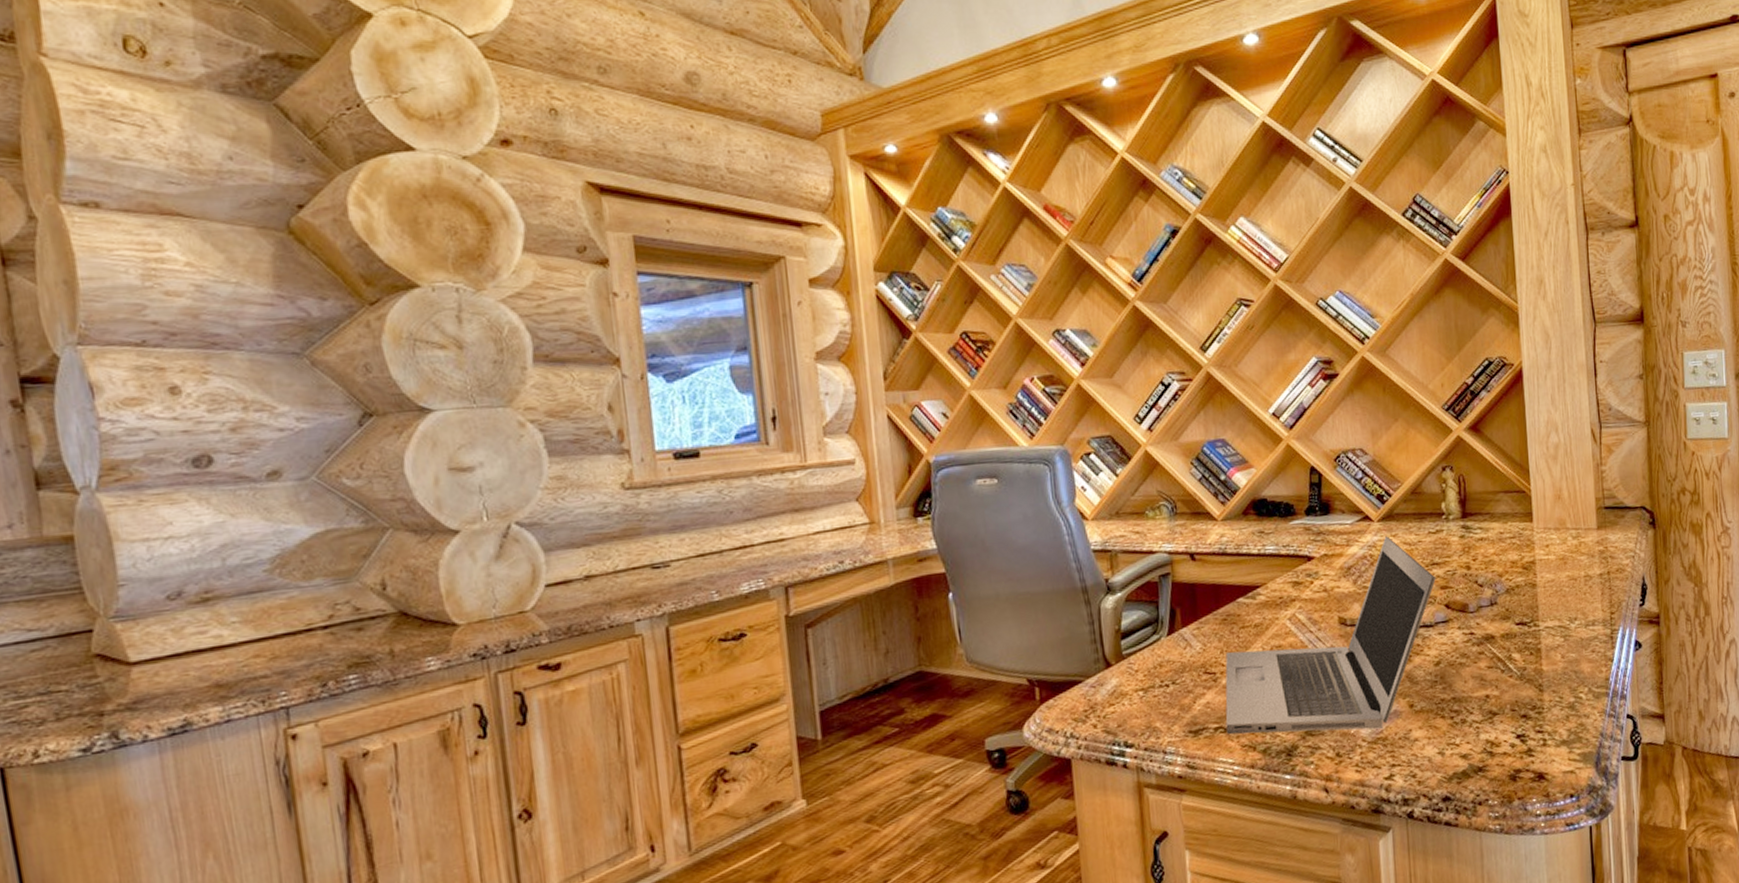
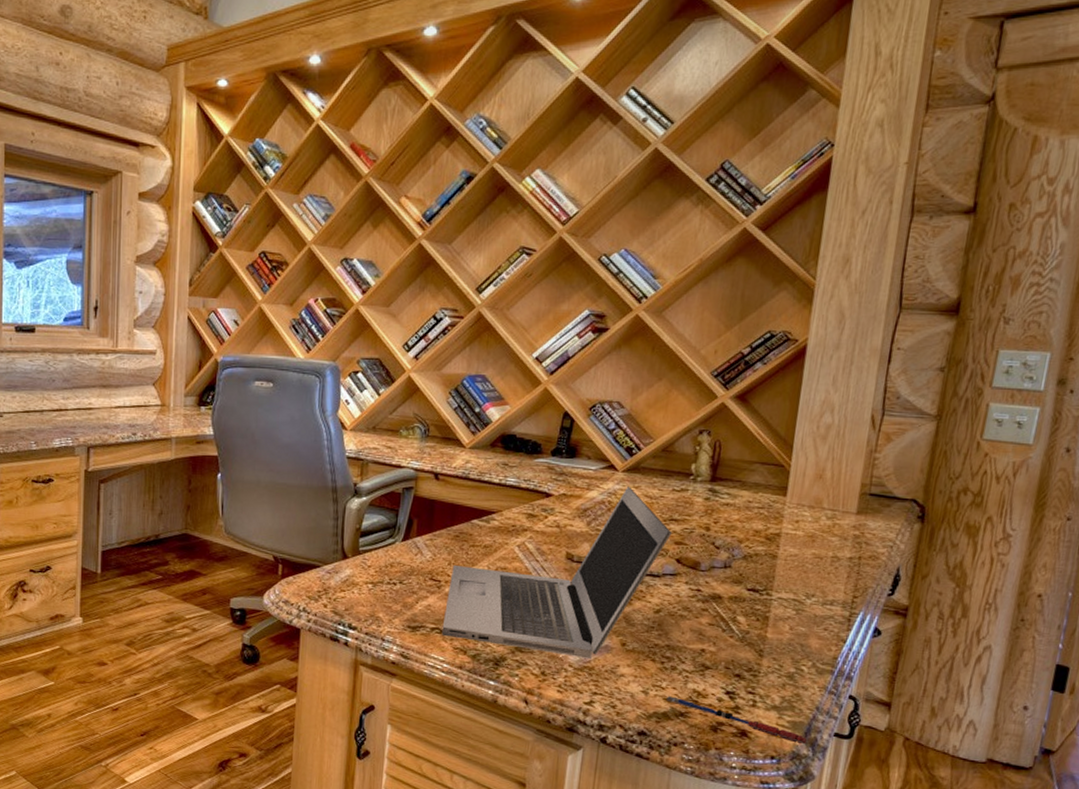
pen: none [1463,752,1600,776] -> present [666,696,808,745]

